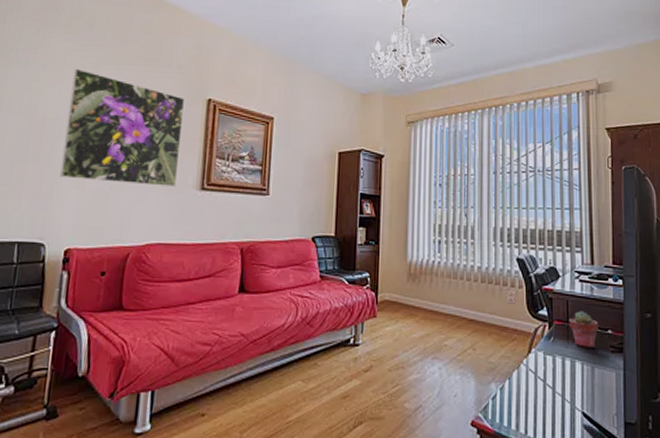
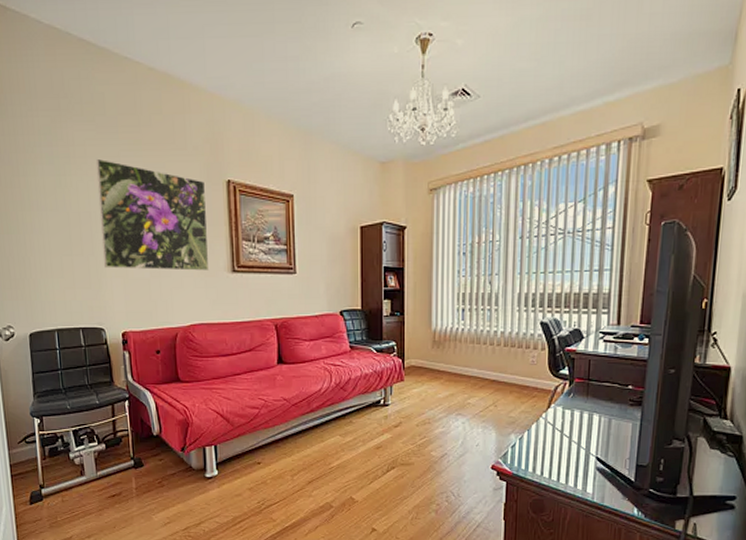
potted succulent: present [569,311,598,348] -> none [589,369,619,402]

